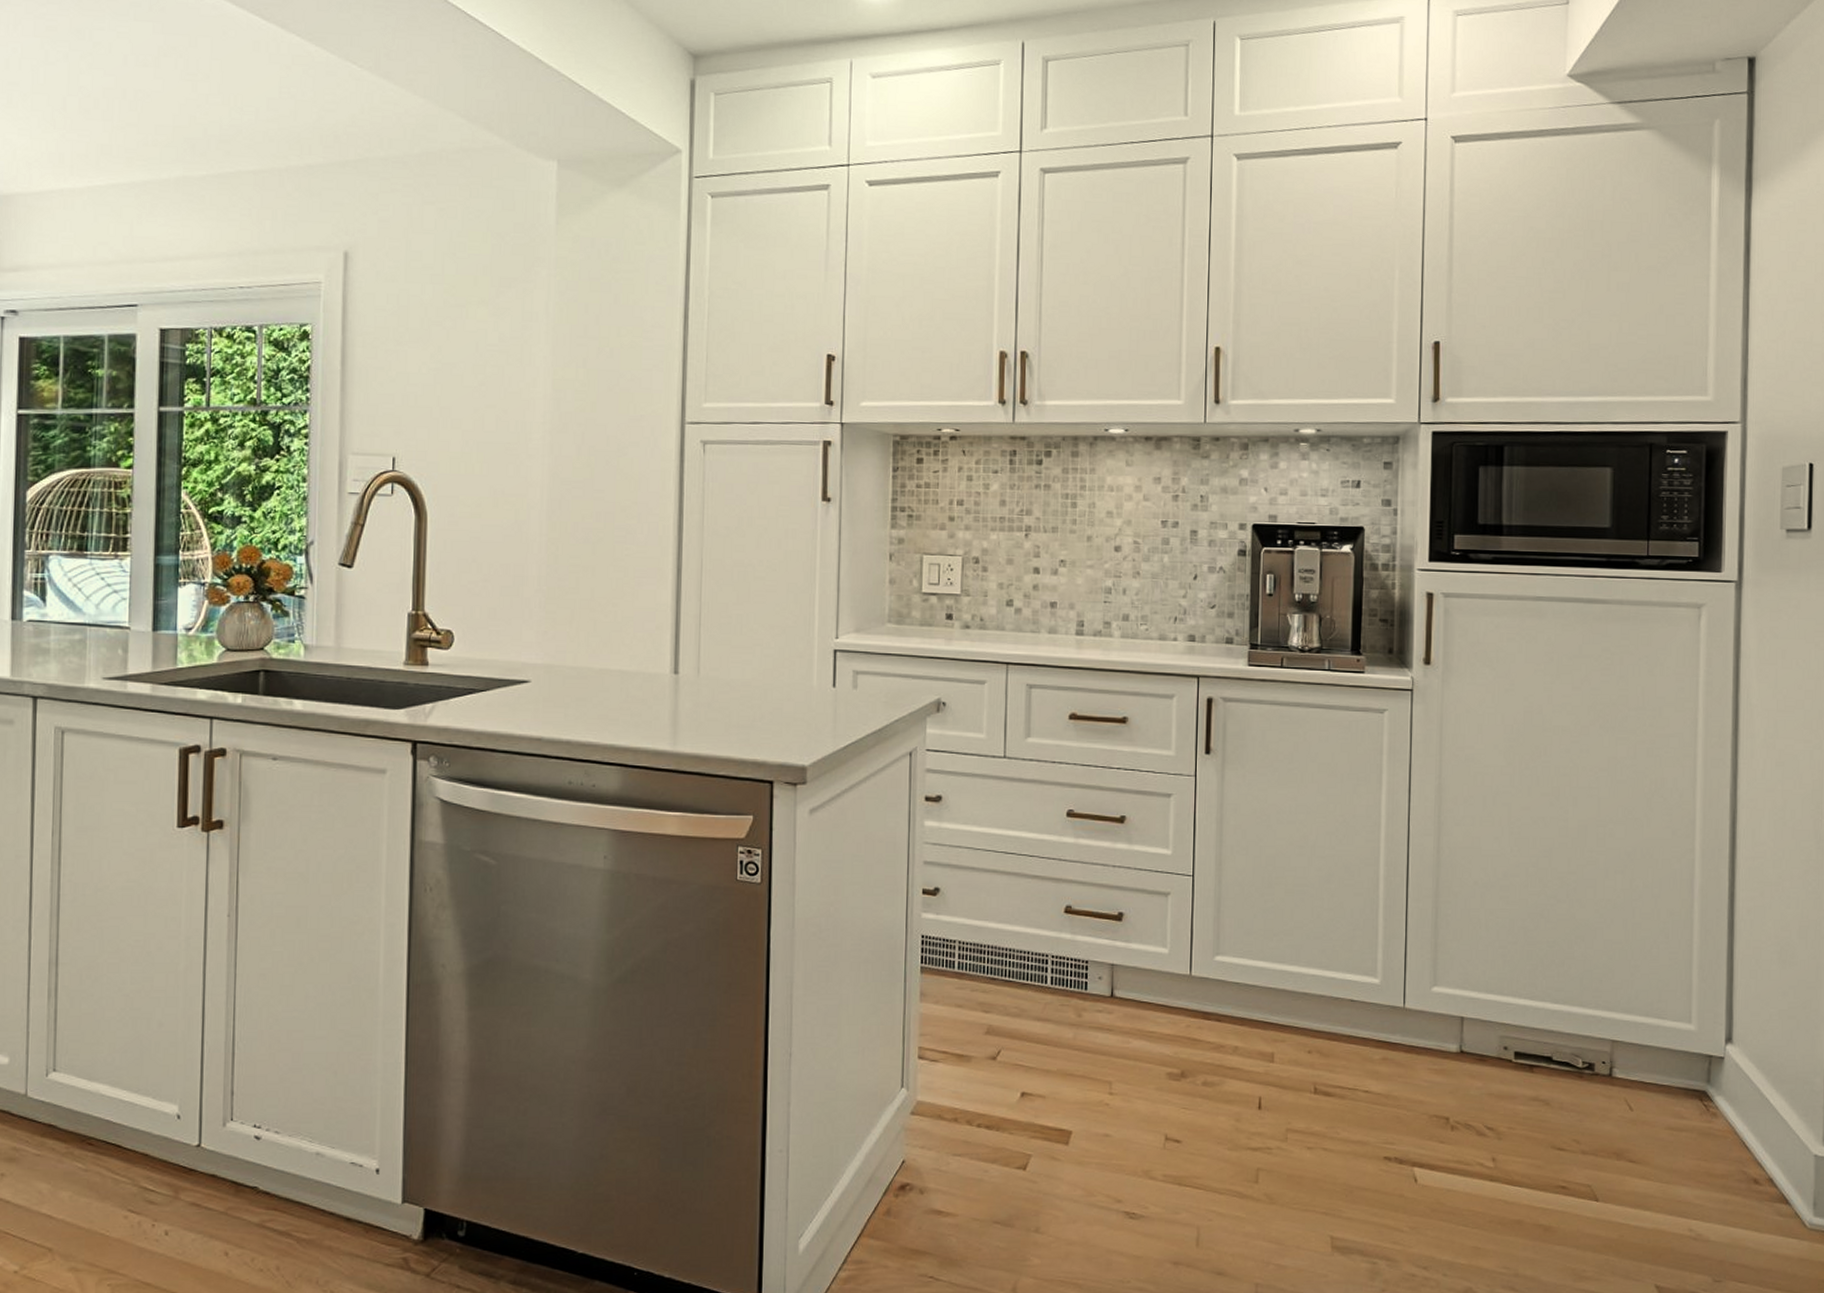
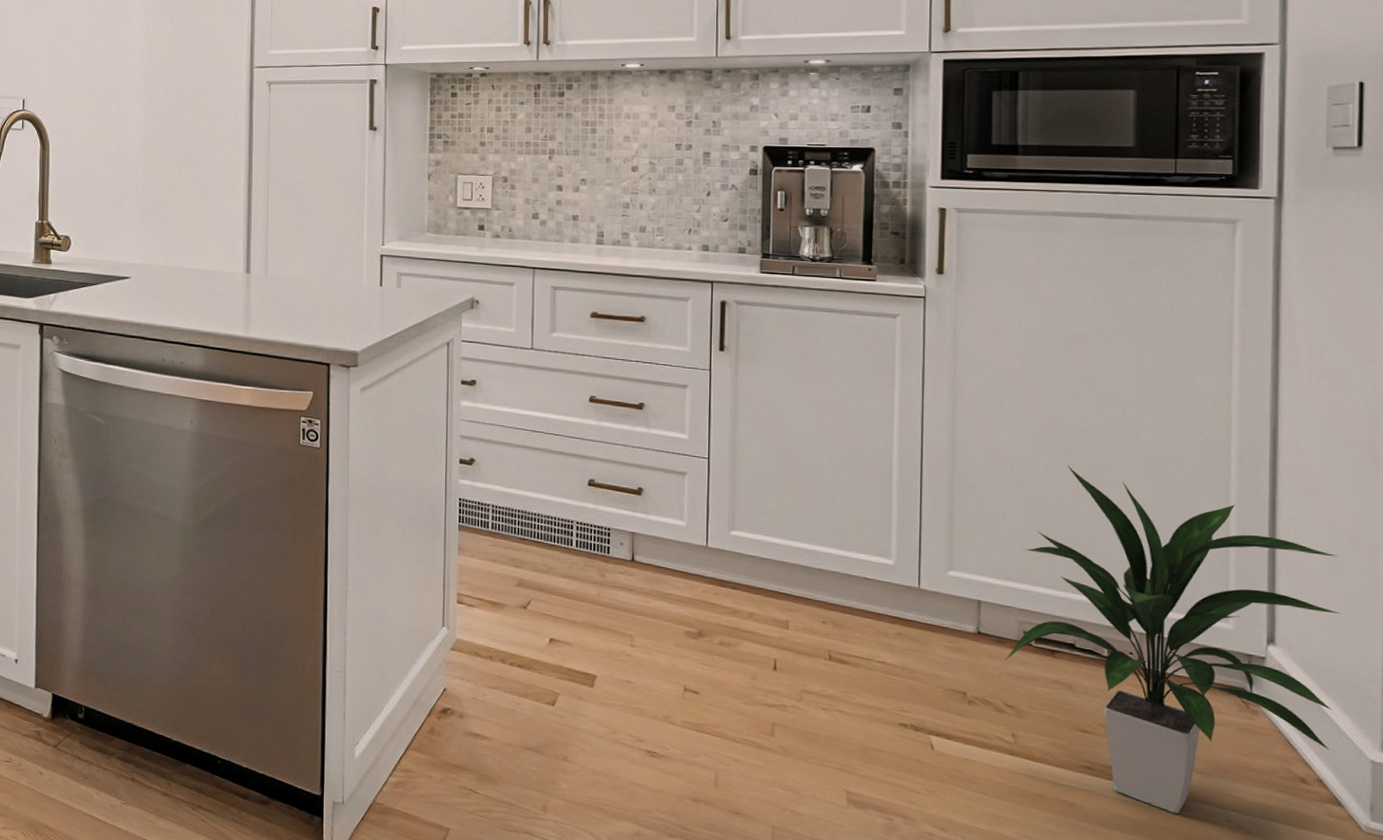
indoor plant: none [1485,867,1789,1228] -> present [1004,465,1340,814]

